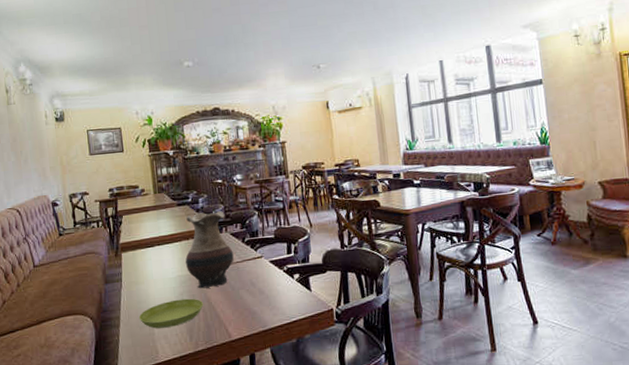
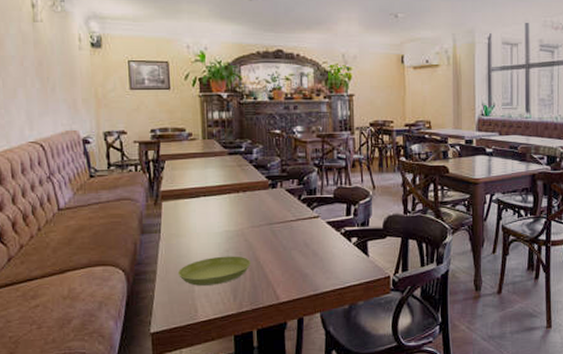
vase: present [185,211,234,289] -> none [233,164,288,246]

